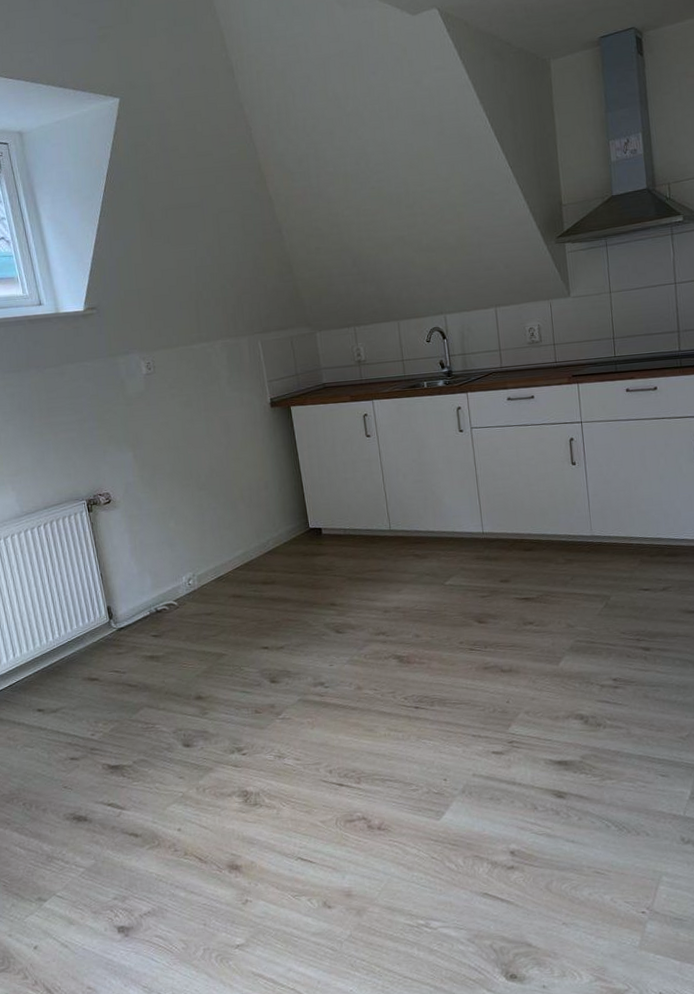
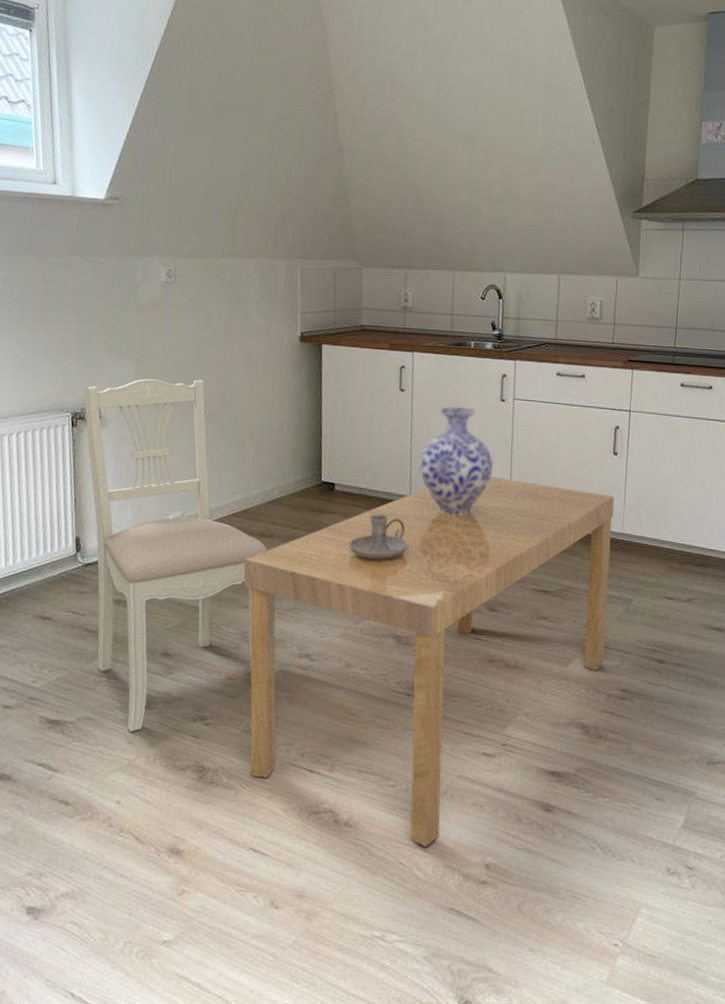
dining chair: none [93,454,274,769] -> present [83,378,268,733]
dining table: none [253,501,592,841] -> present [243,477,614,847]
candle holder: none [342,549,395,591] -> present [349,514,408,560]
vase: none [393,441,463,541] -> present [419,406,494,514]

